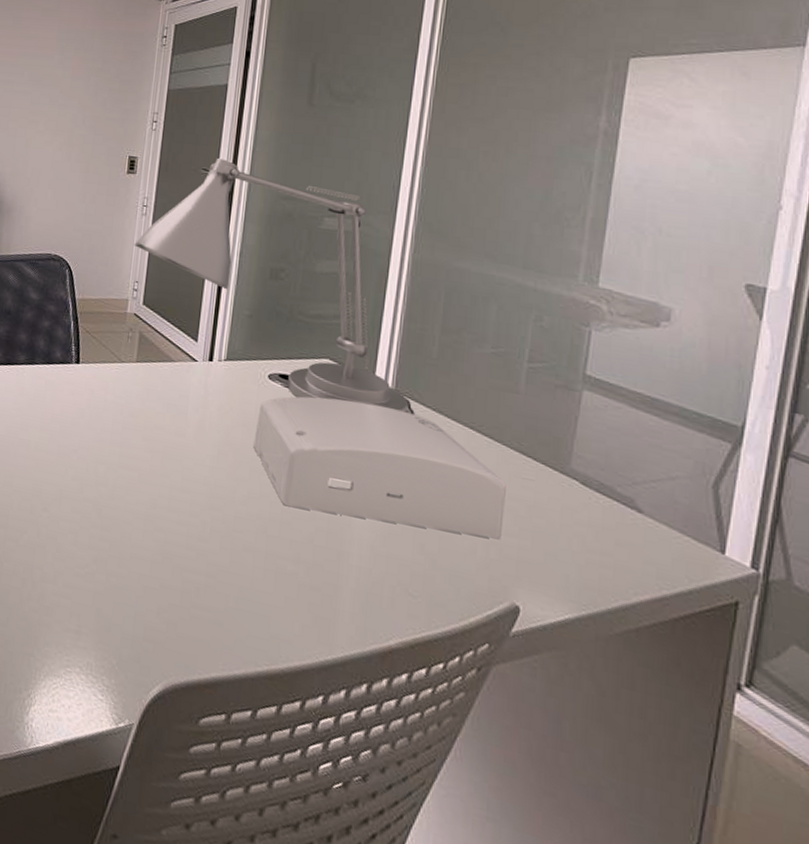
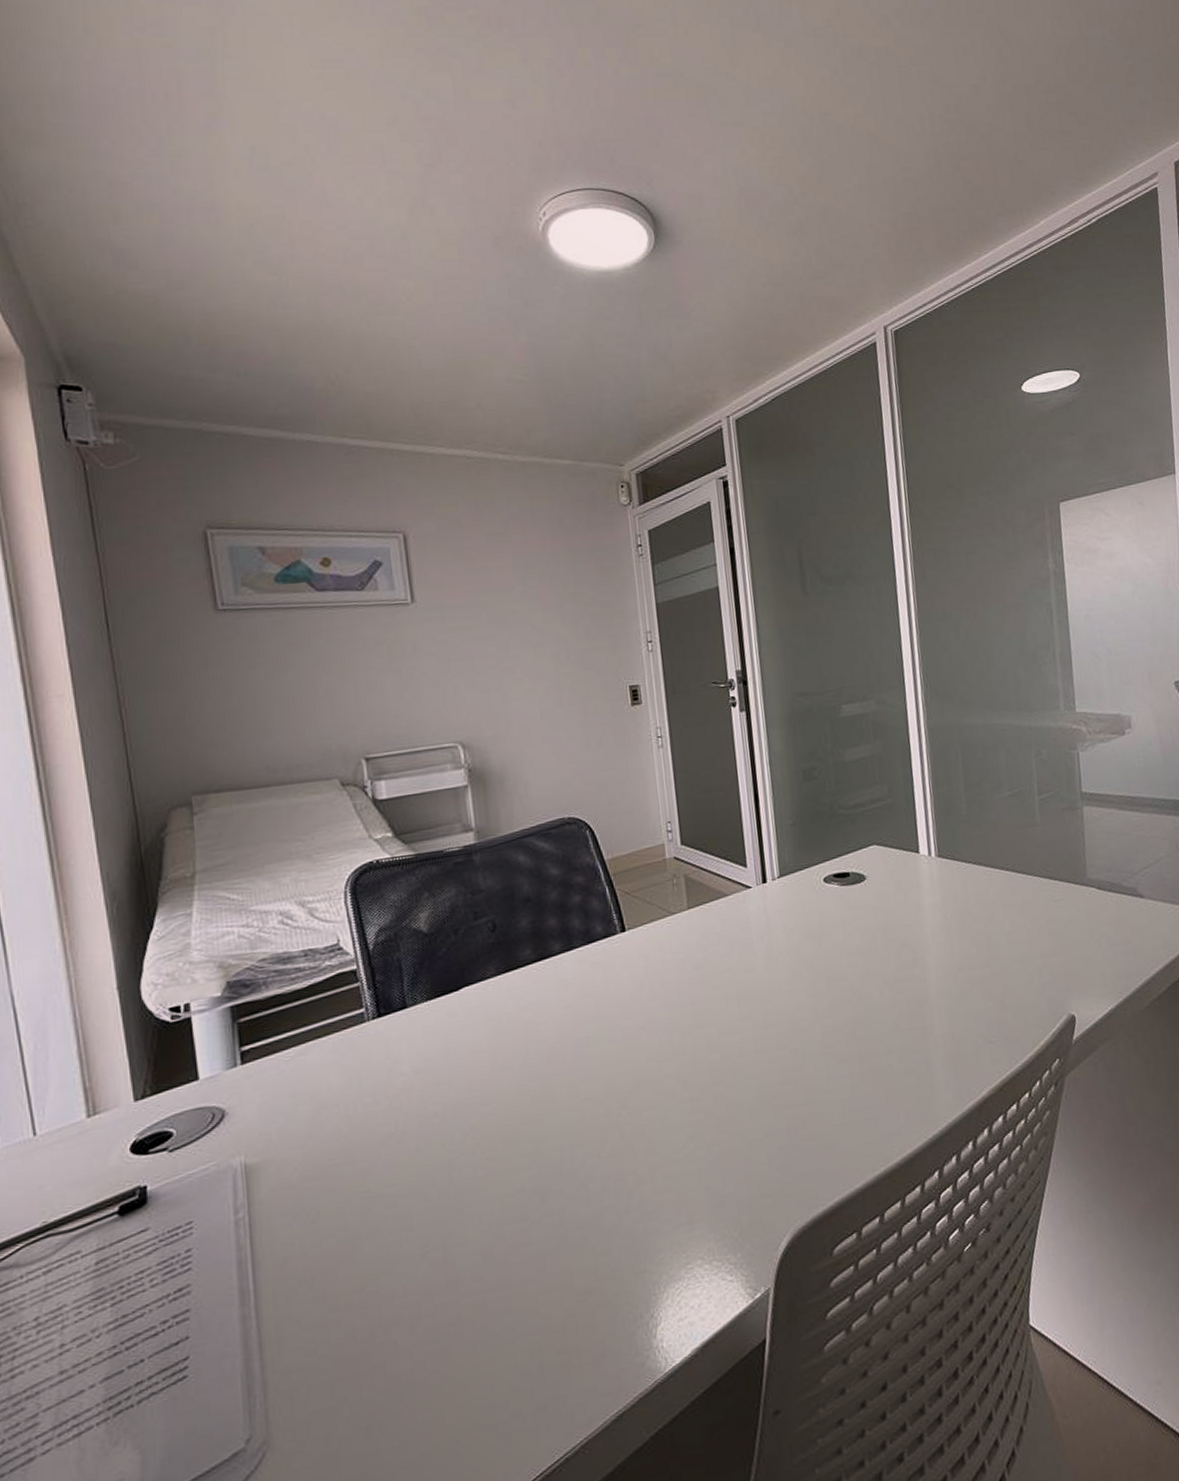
desk lamp: present [134,157,415,415] -> none [657,667,959,893]
tissue dispenser: present [253,396,506,540] -> none [822,872,1049,1003]

